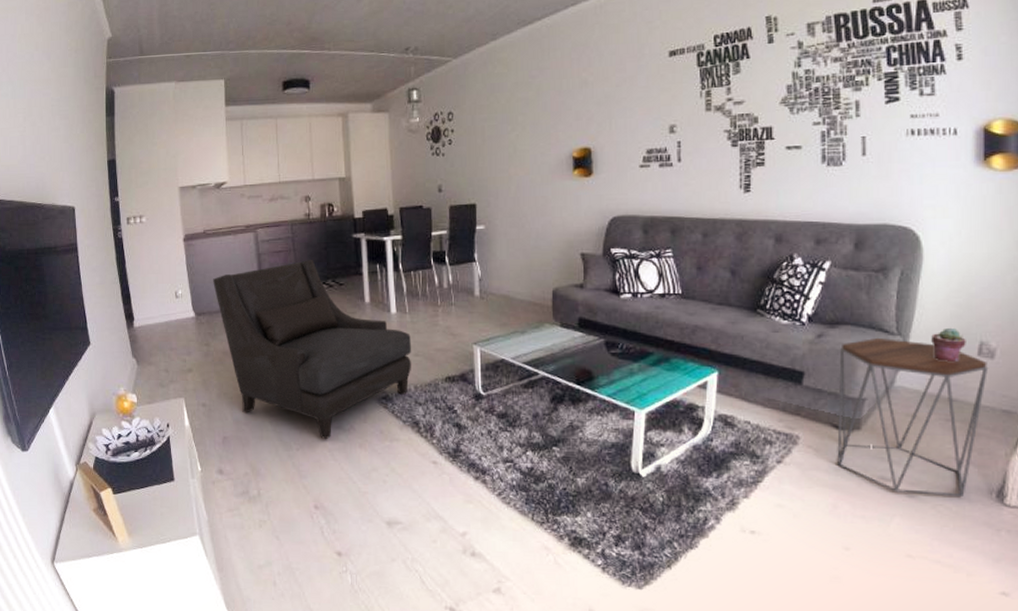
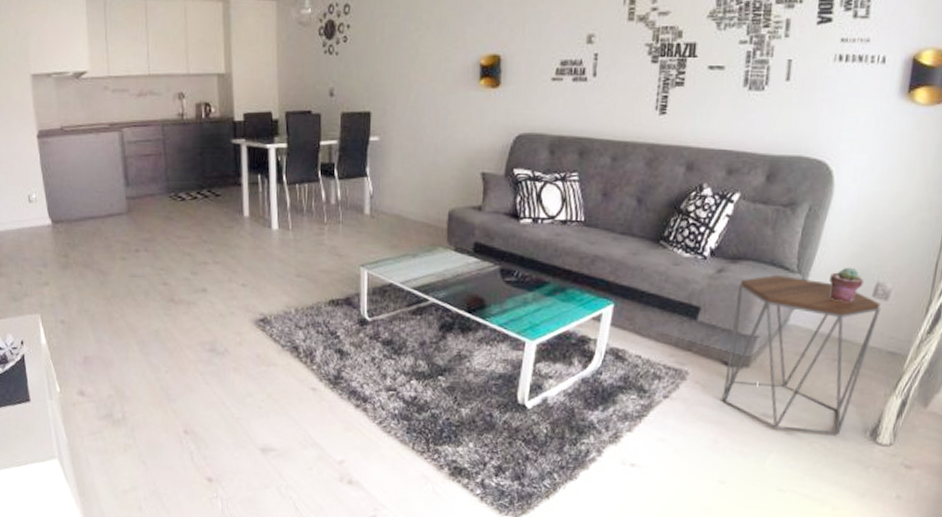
armchair: present [213,260,412,440] -> none [72,166,294,363]

